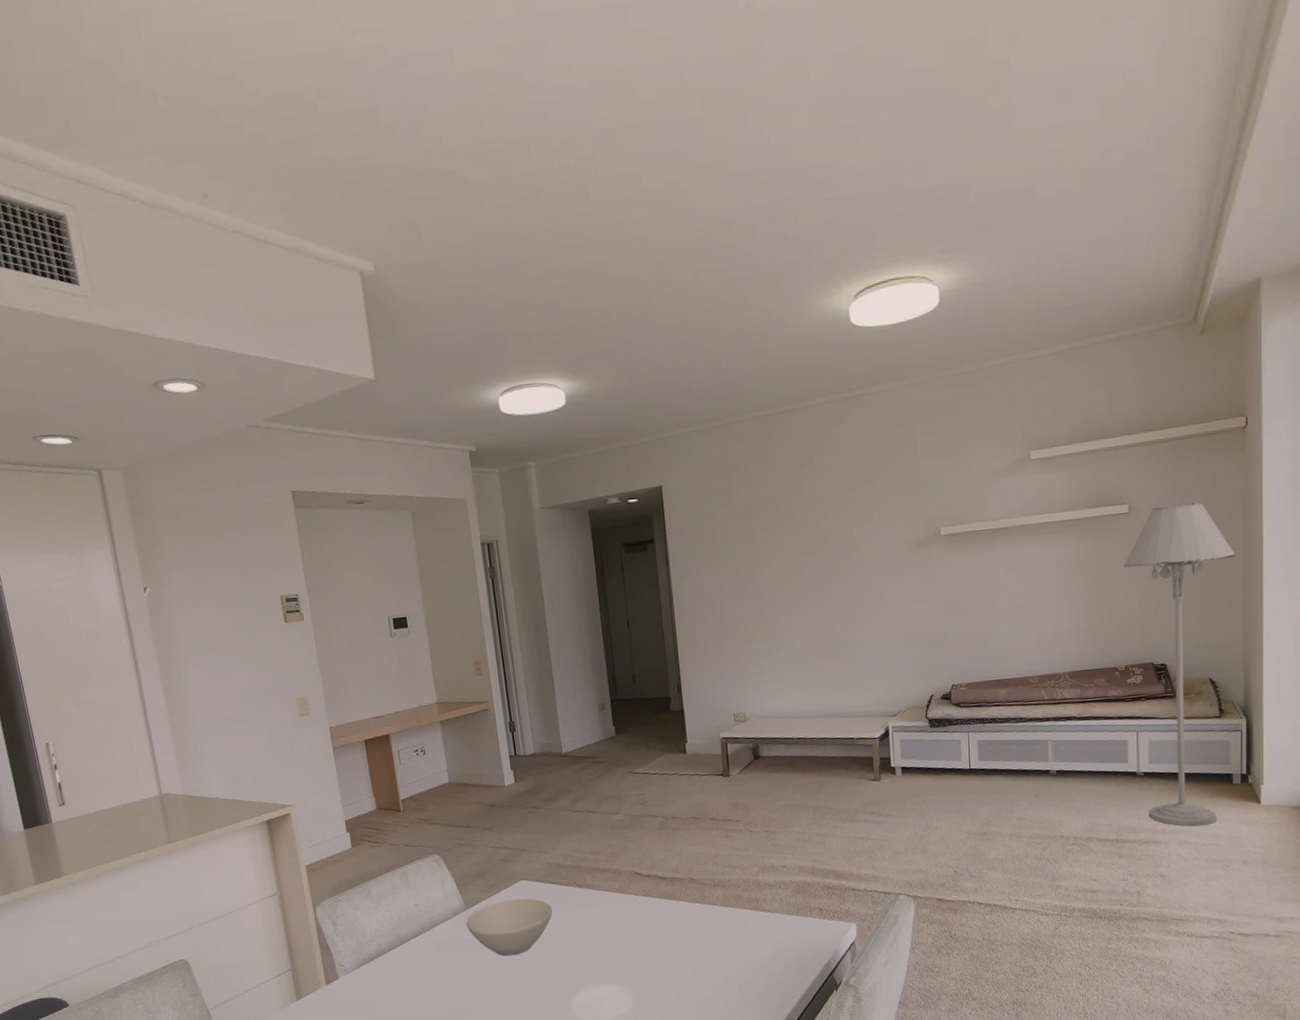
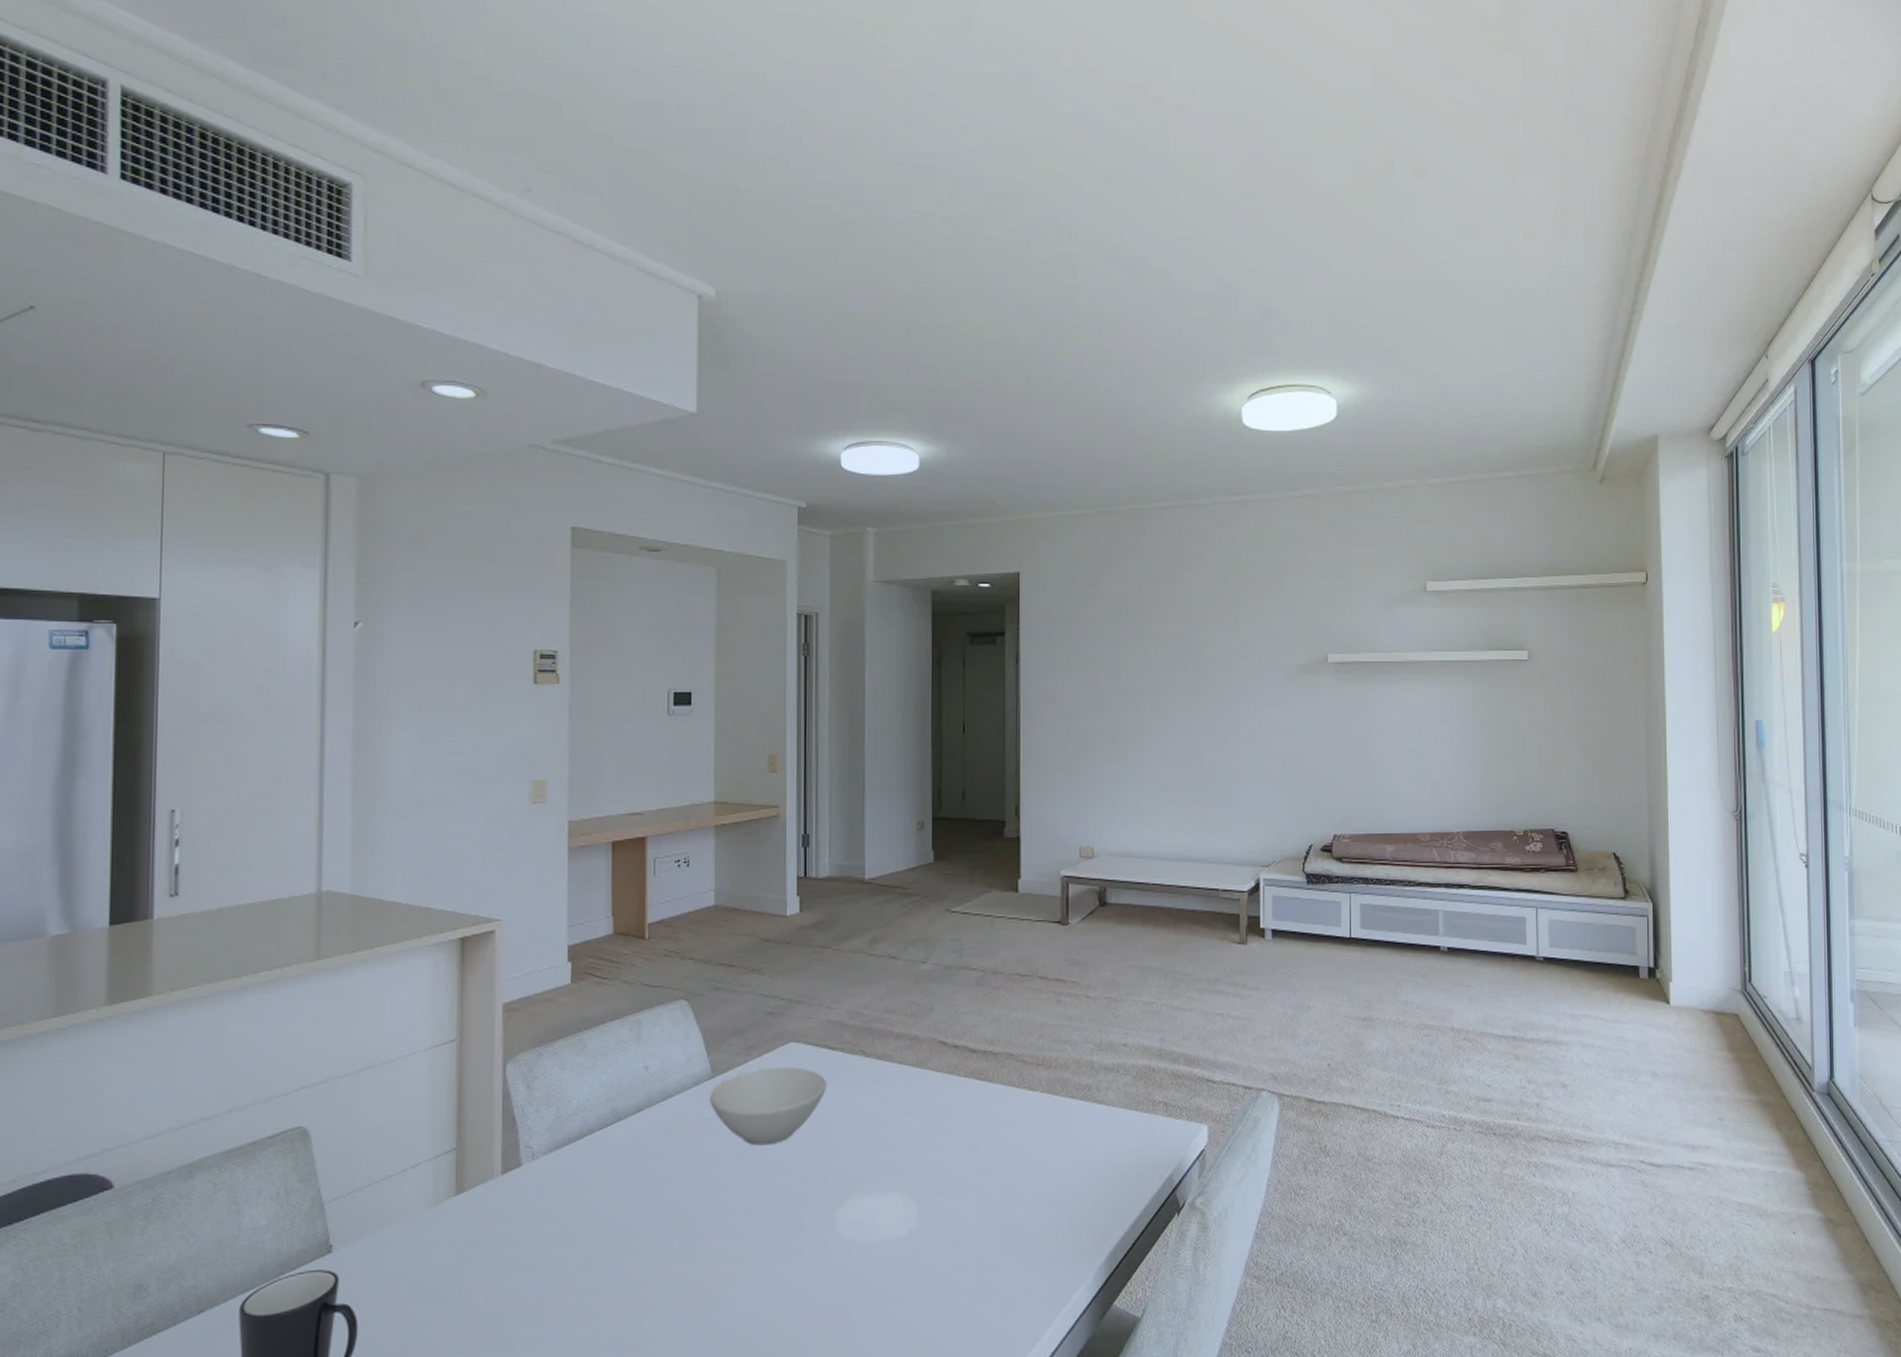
floor lamp: present [1123,502,1236,827] -> none [1522,657,1638,1027]

